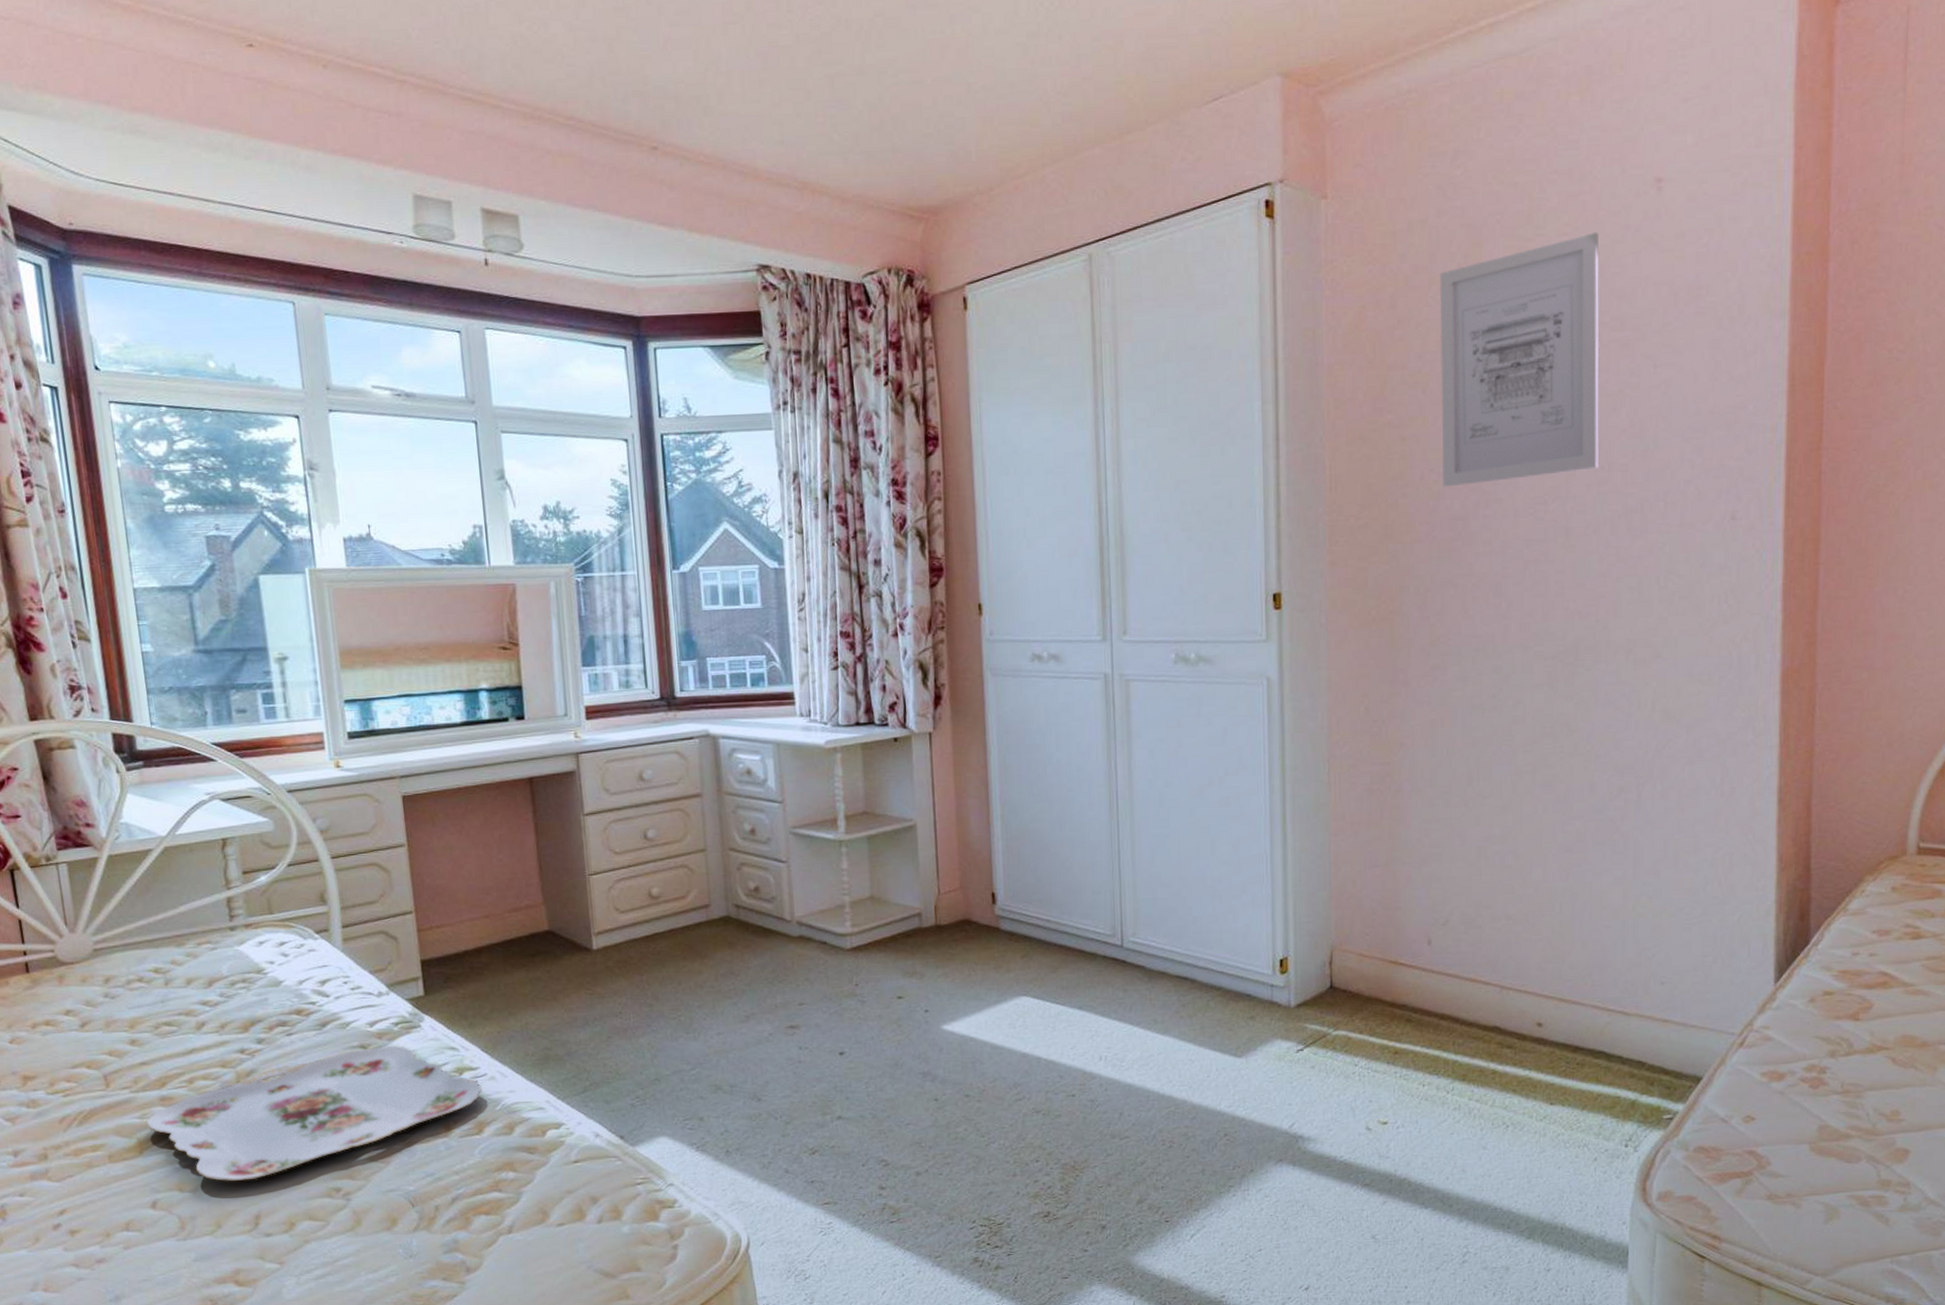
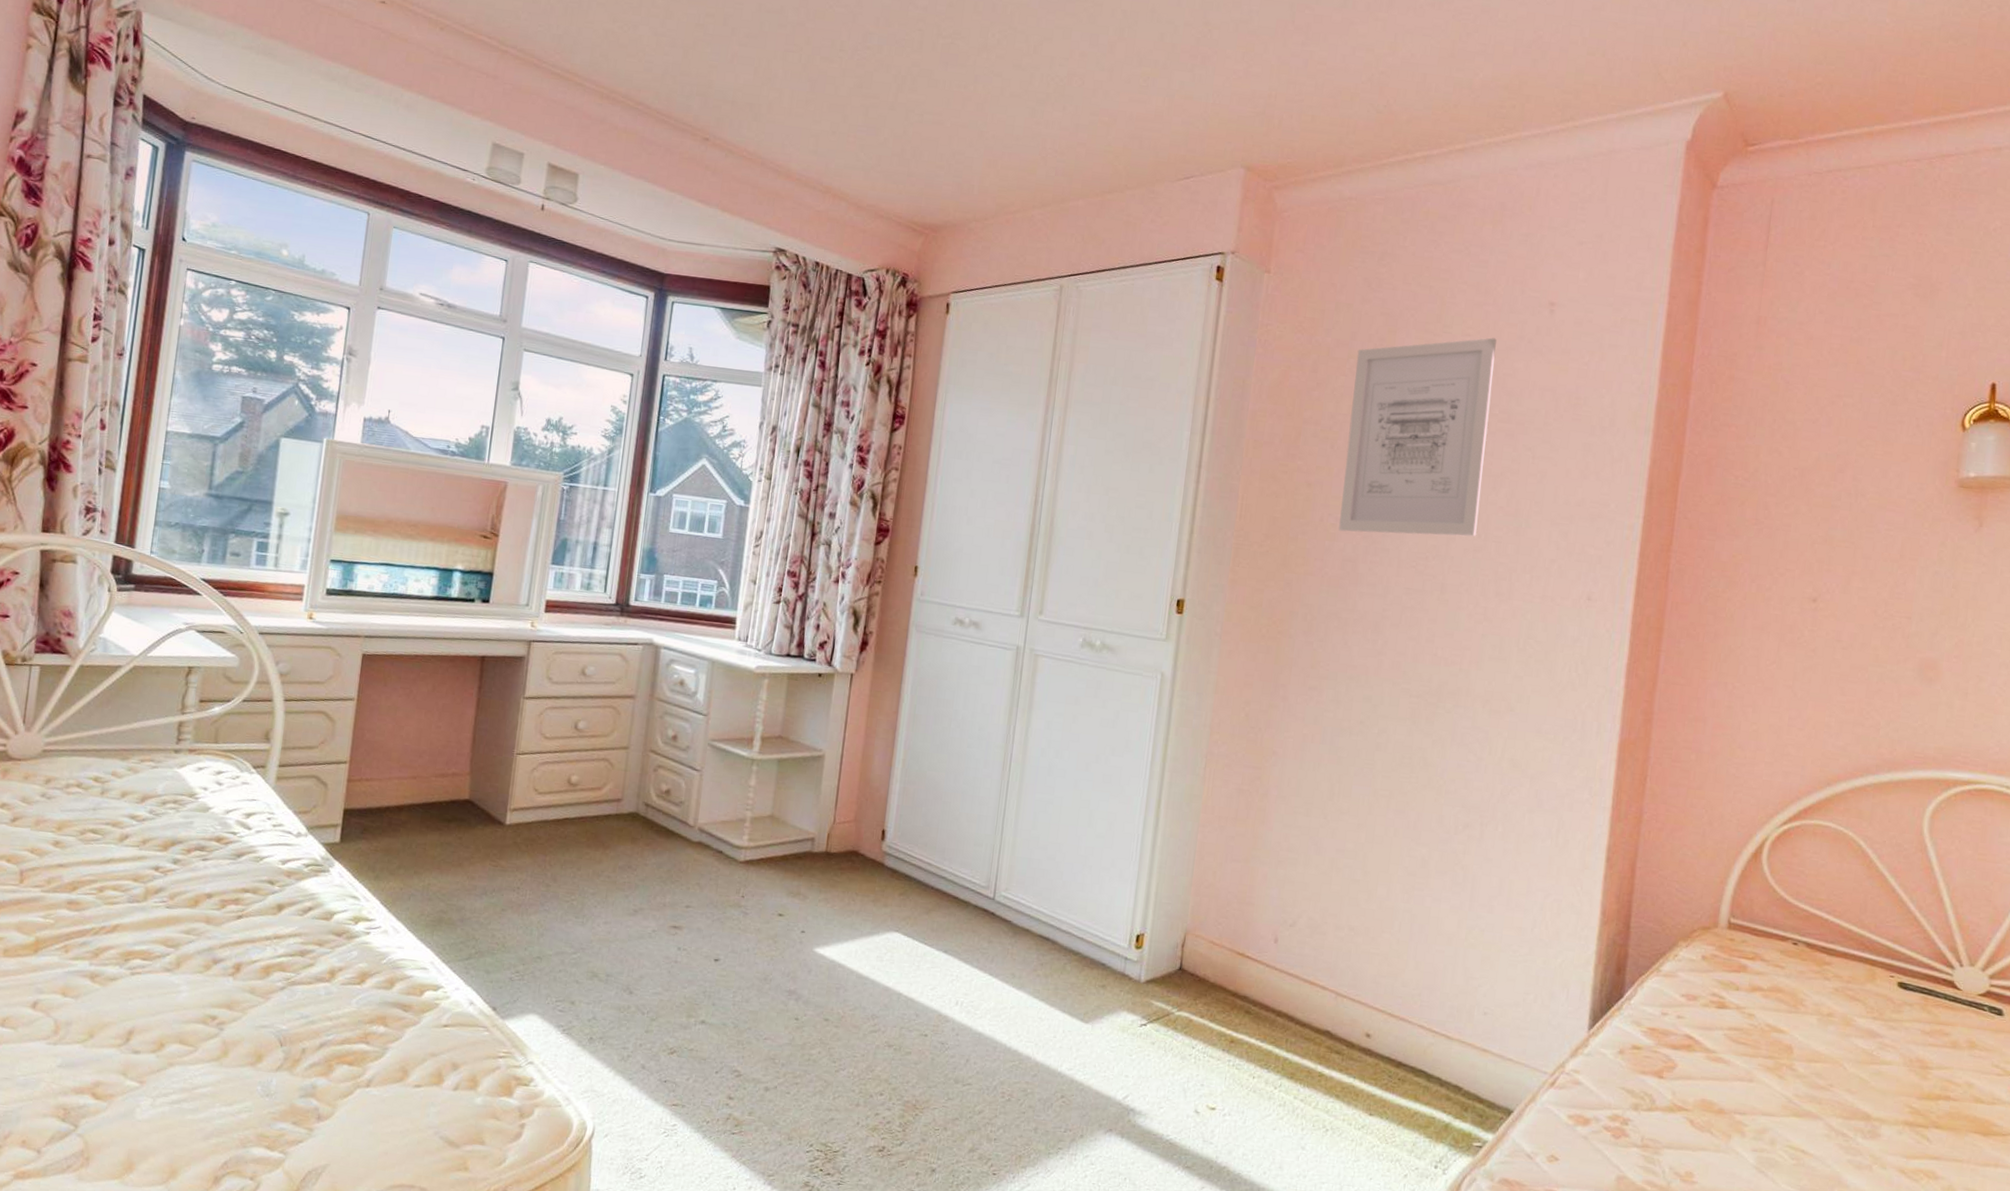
serving tray: present [146,1046,482,1182] -> none [48,884,373,996]

